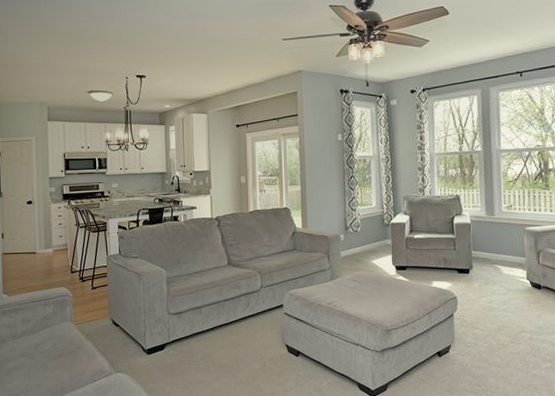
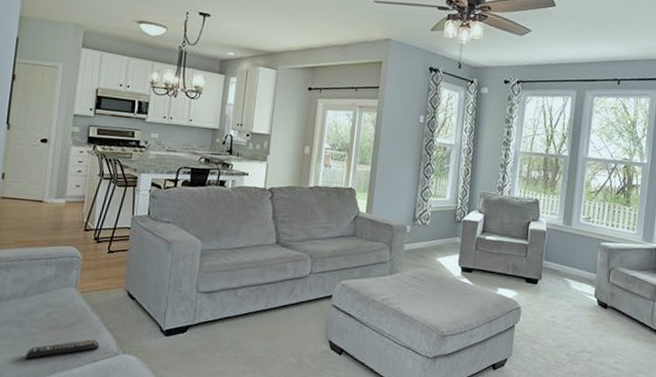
remote control: none [39,363,96,384] -> present [25,339,100,359]

